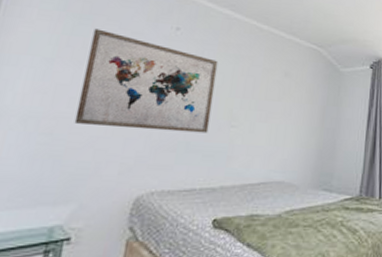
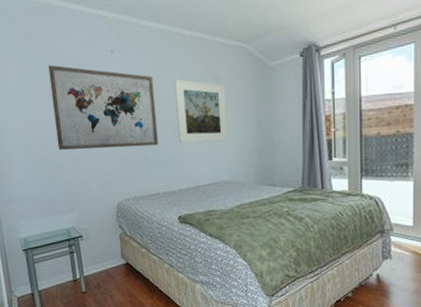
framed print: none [232,68,294,139] -> present [173,79,228,143]

